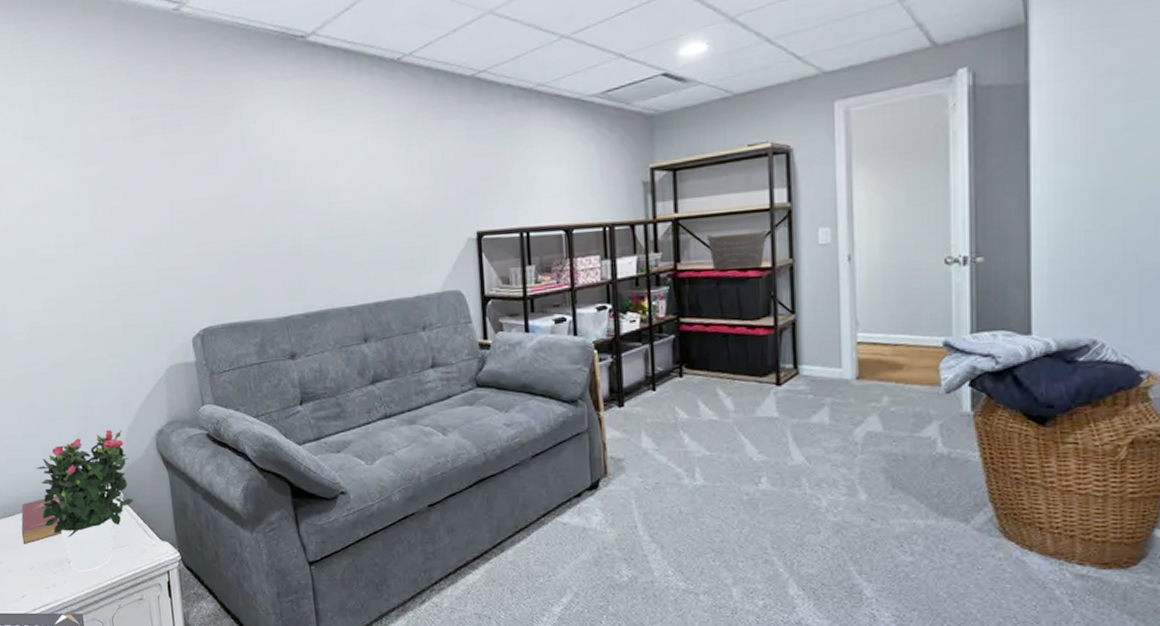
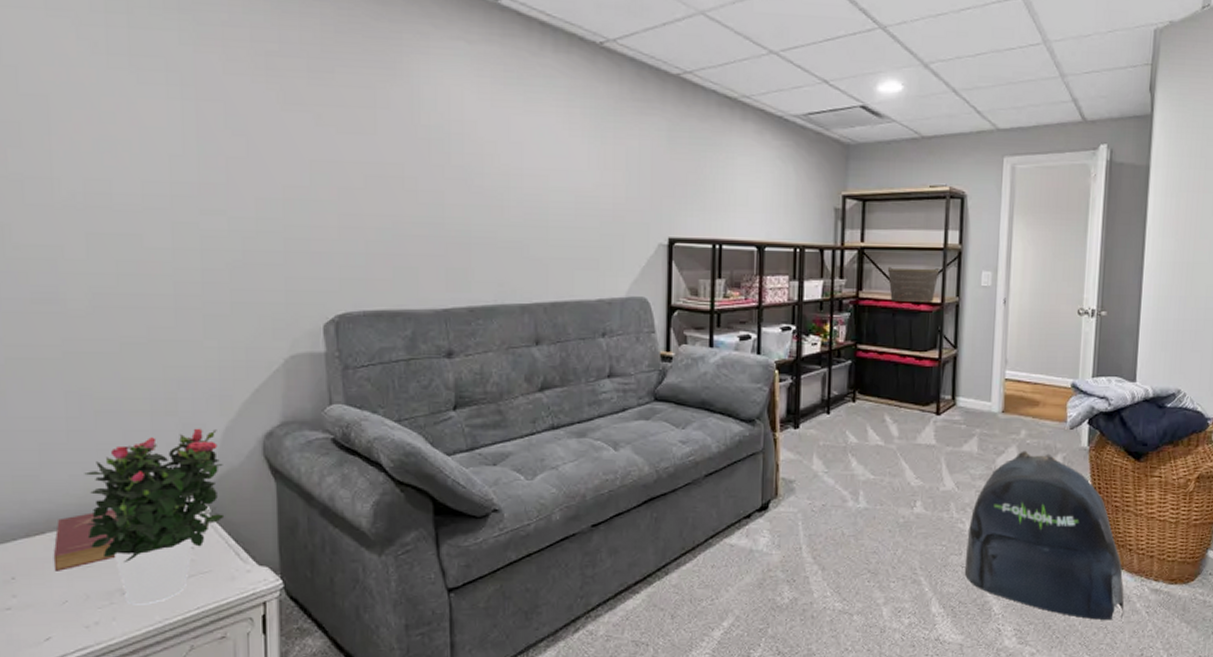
backpack: none [825,419,1038,608] -> present [964,451,1124,620]

